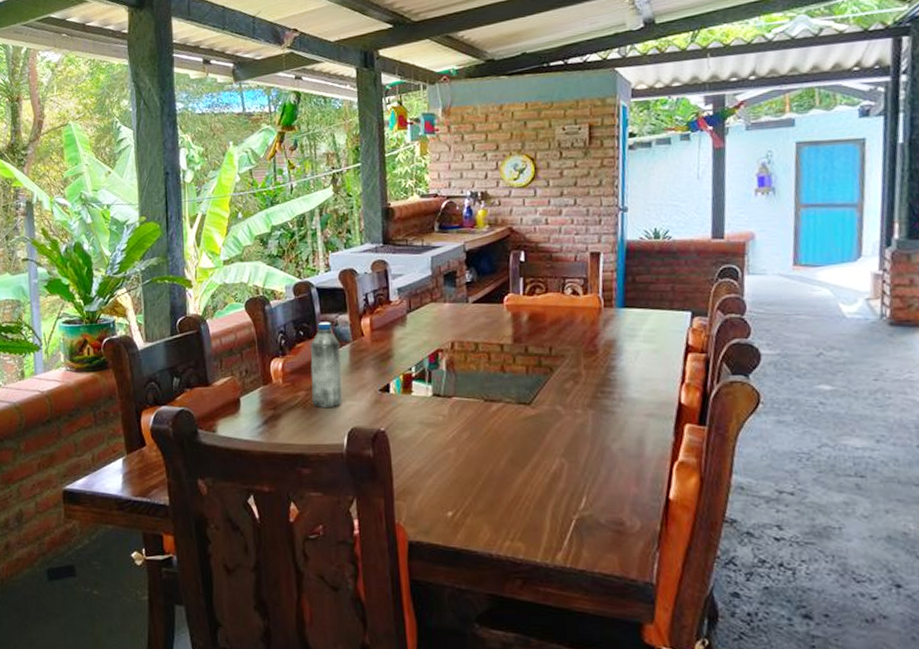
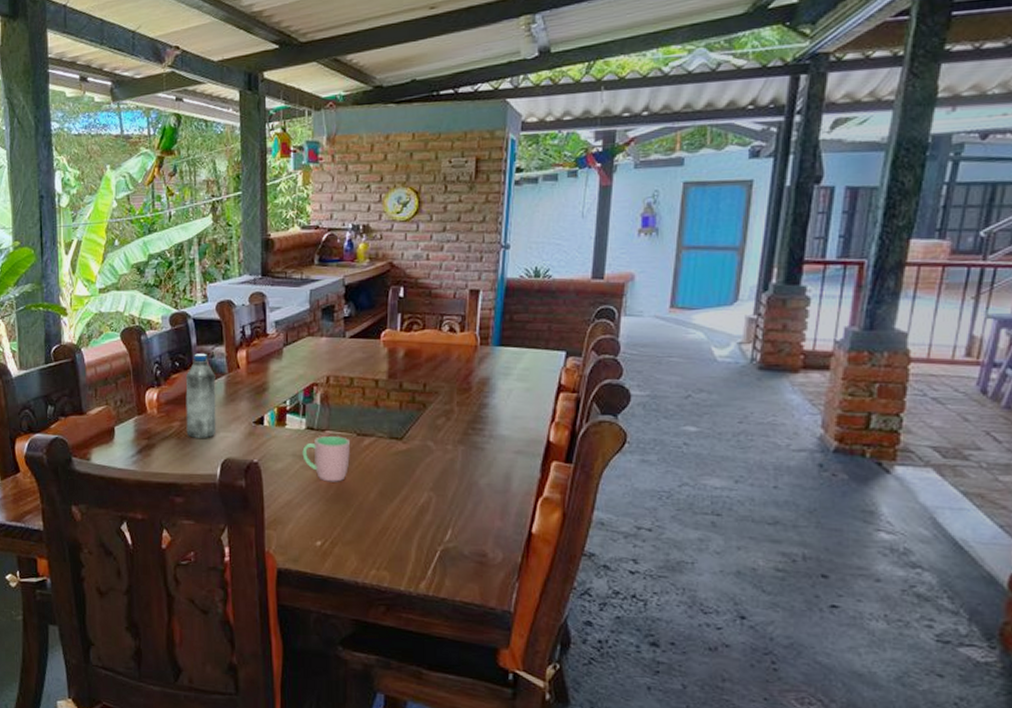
cup: none [429,403,478,450] -> present [302,436,350,482]

